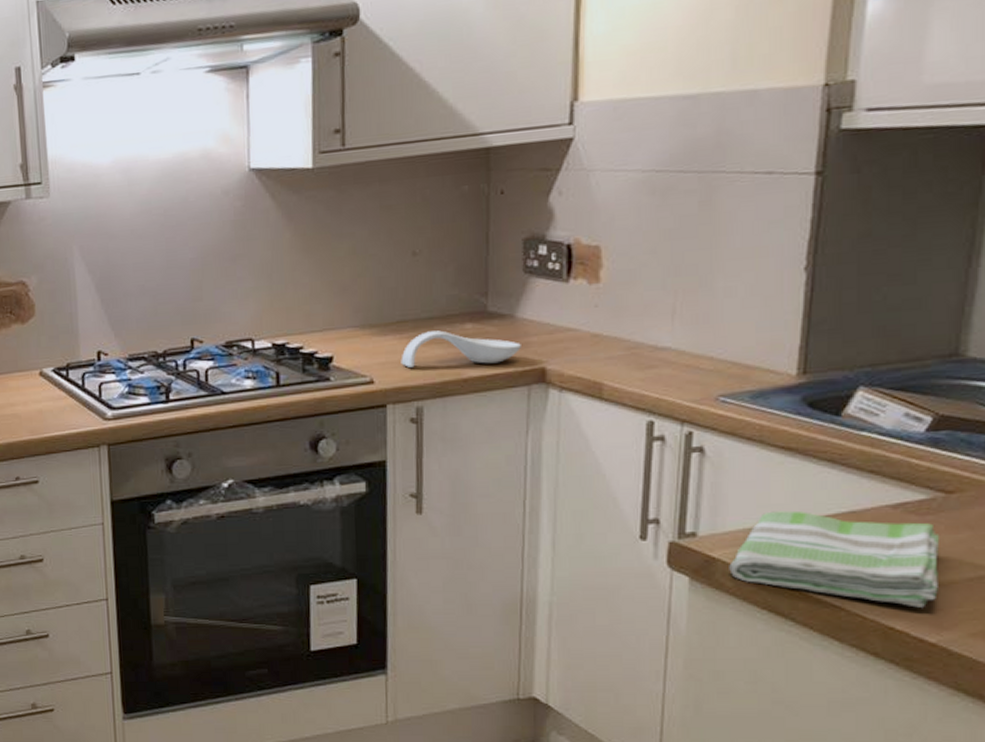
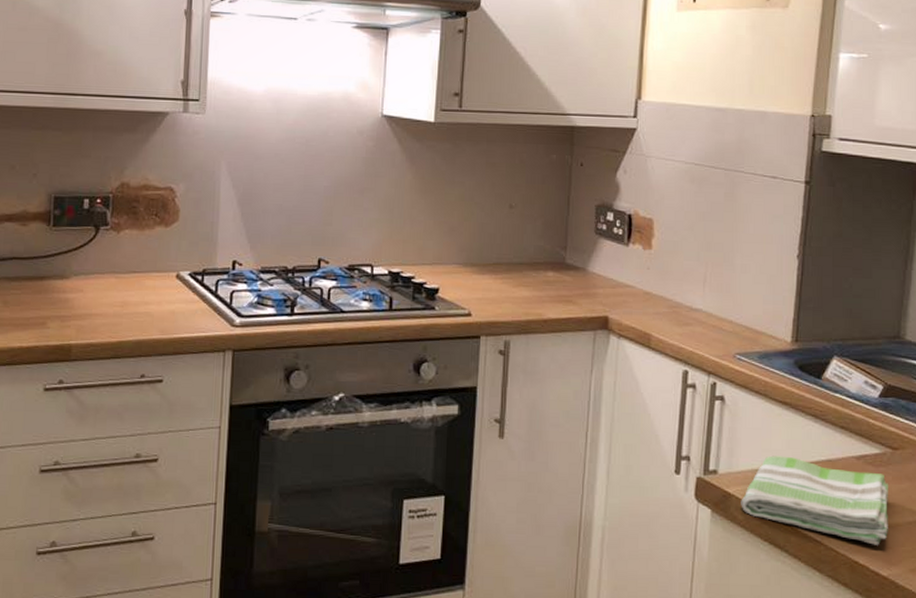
spoon rest: present [401,330,521,367] -> none [494,275,590,309]

